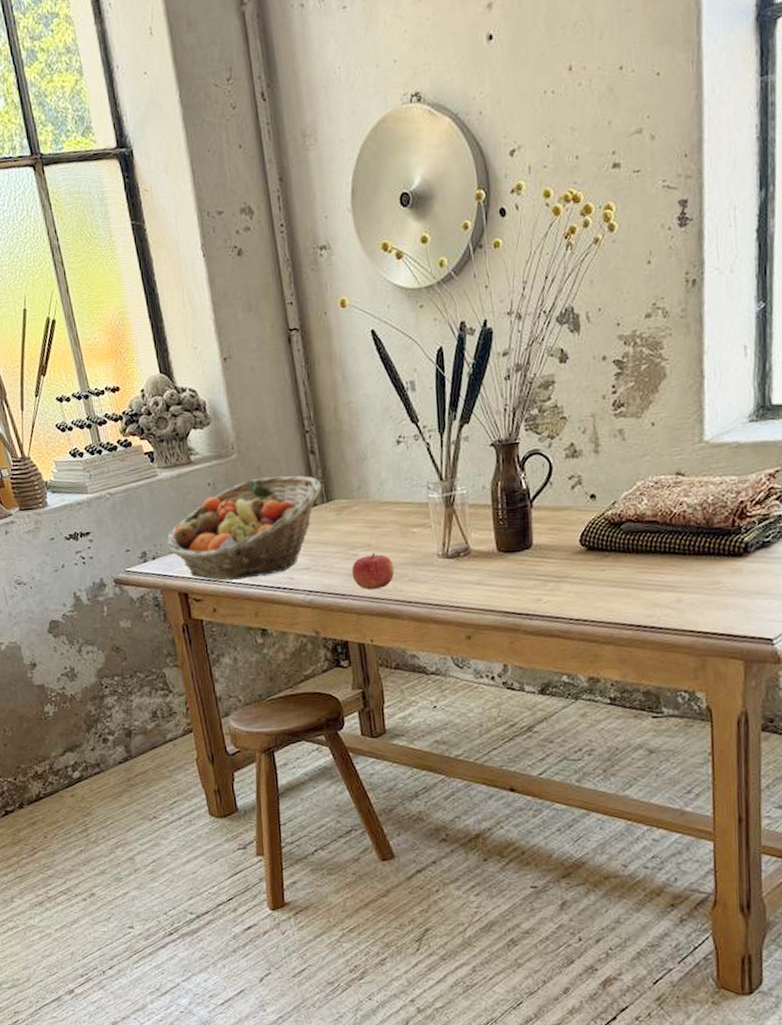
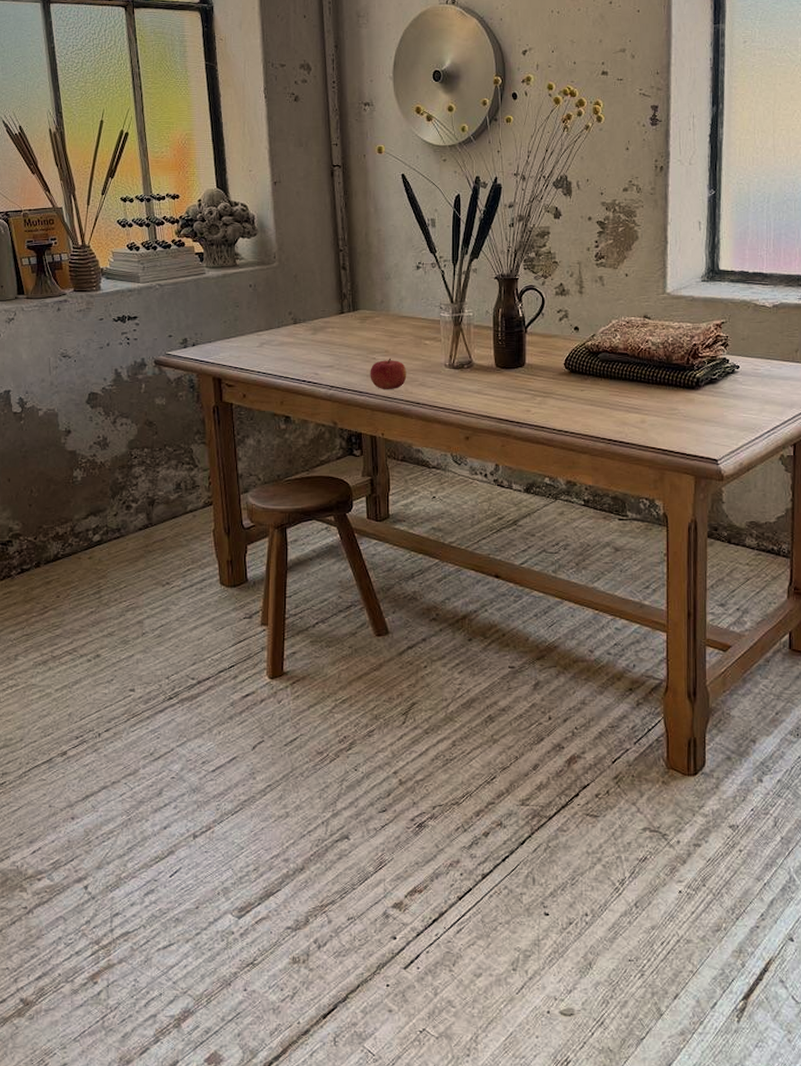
fruit basket: present [166,475,322,581] -> none [206,285,349,371]

